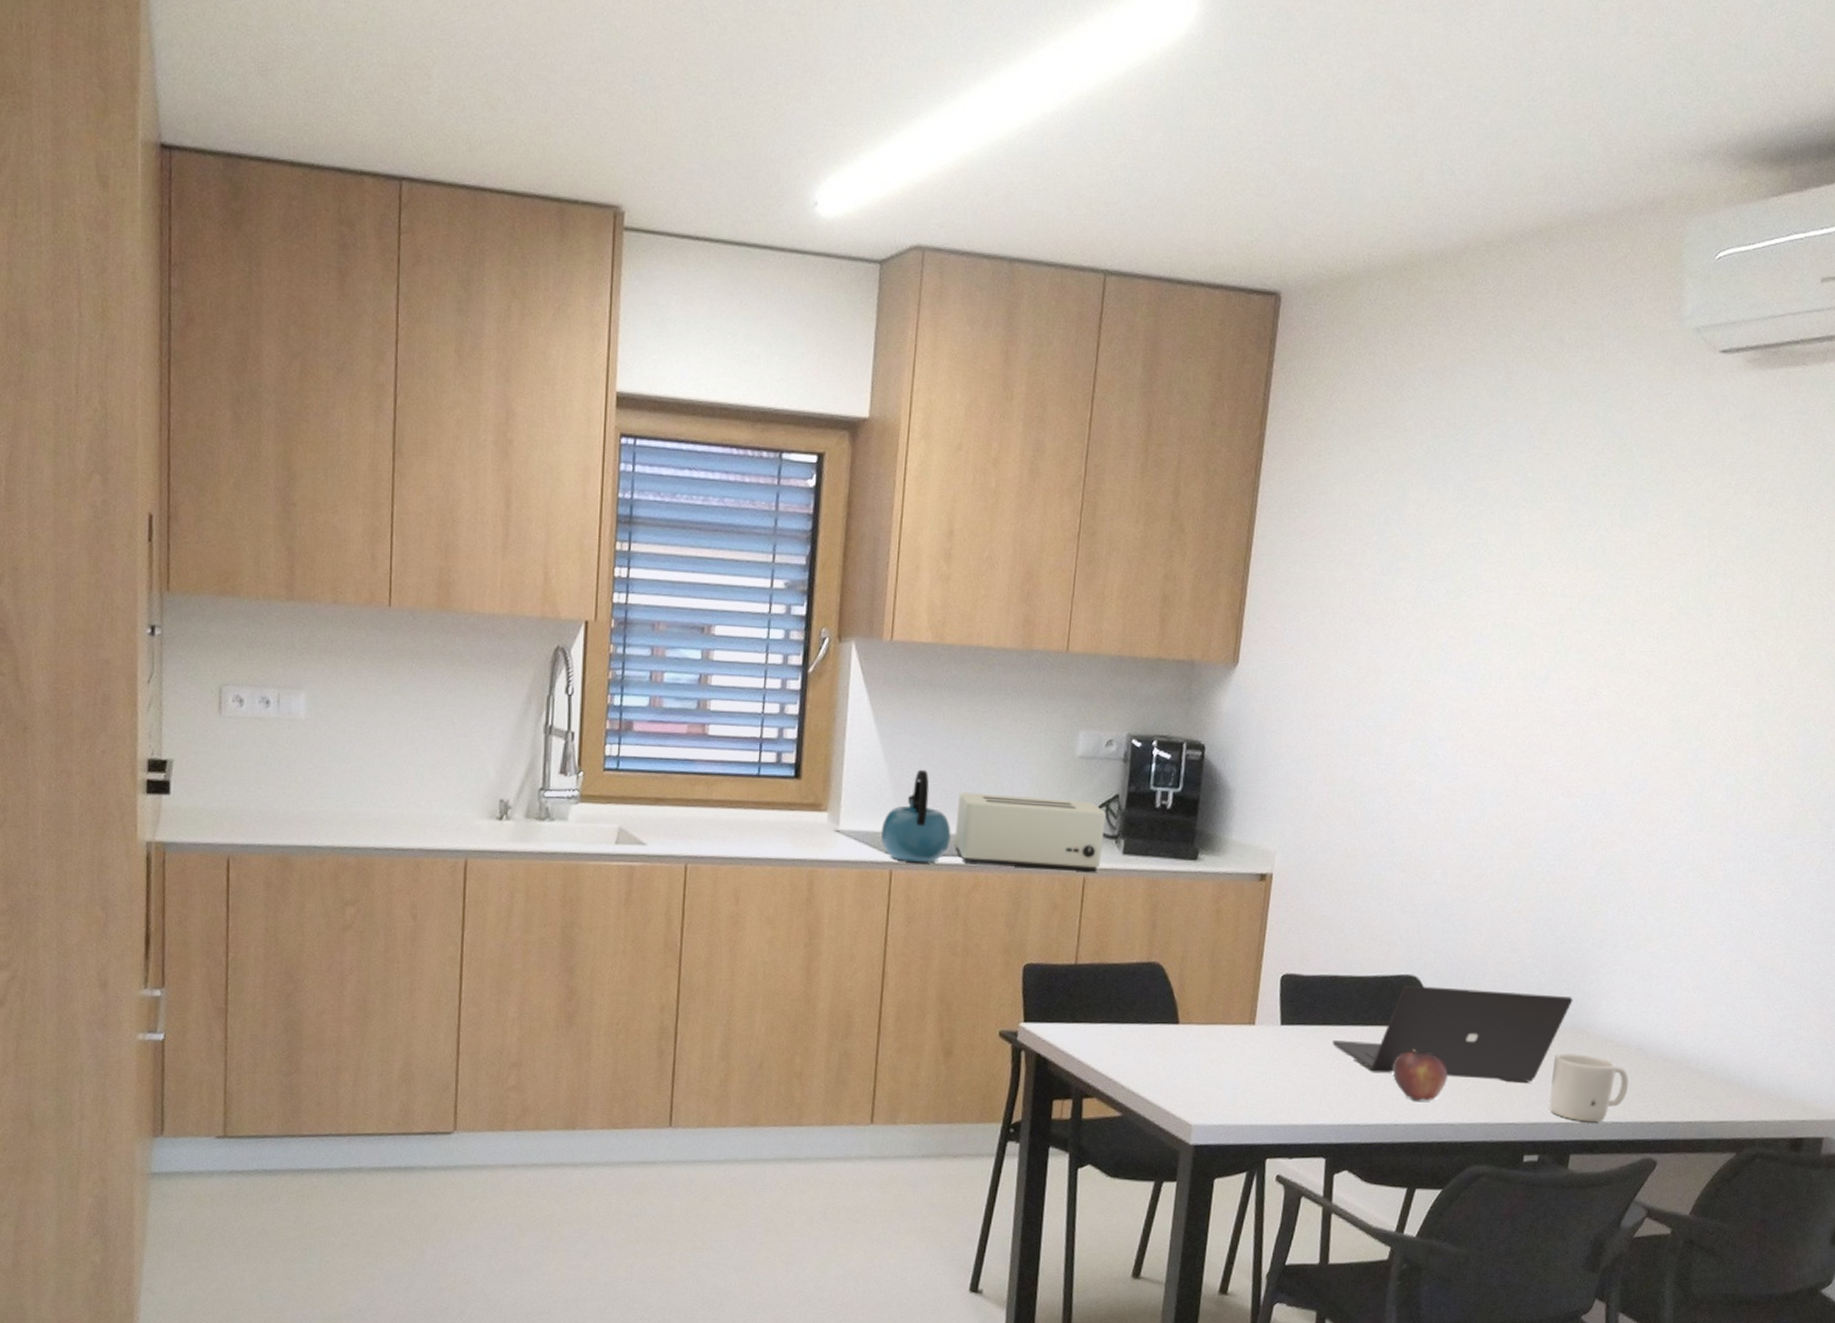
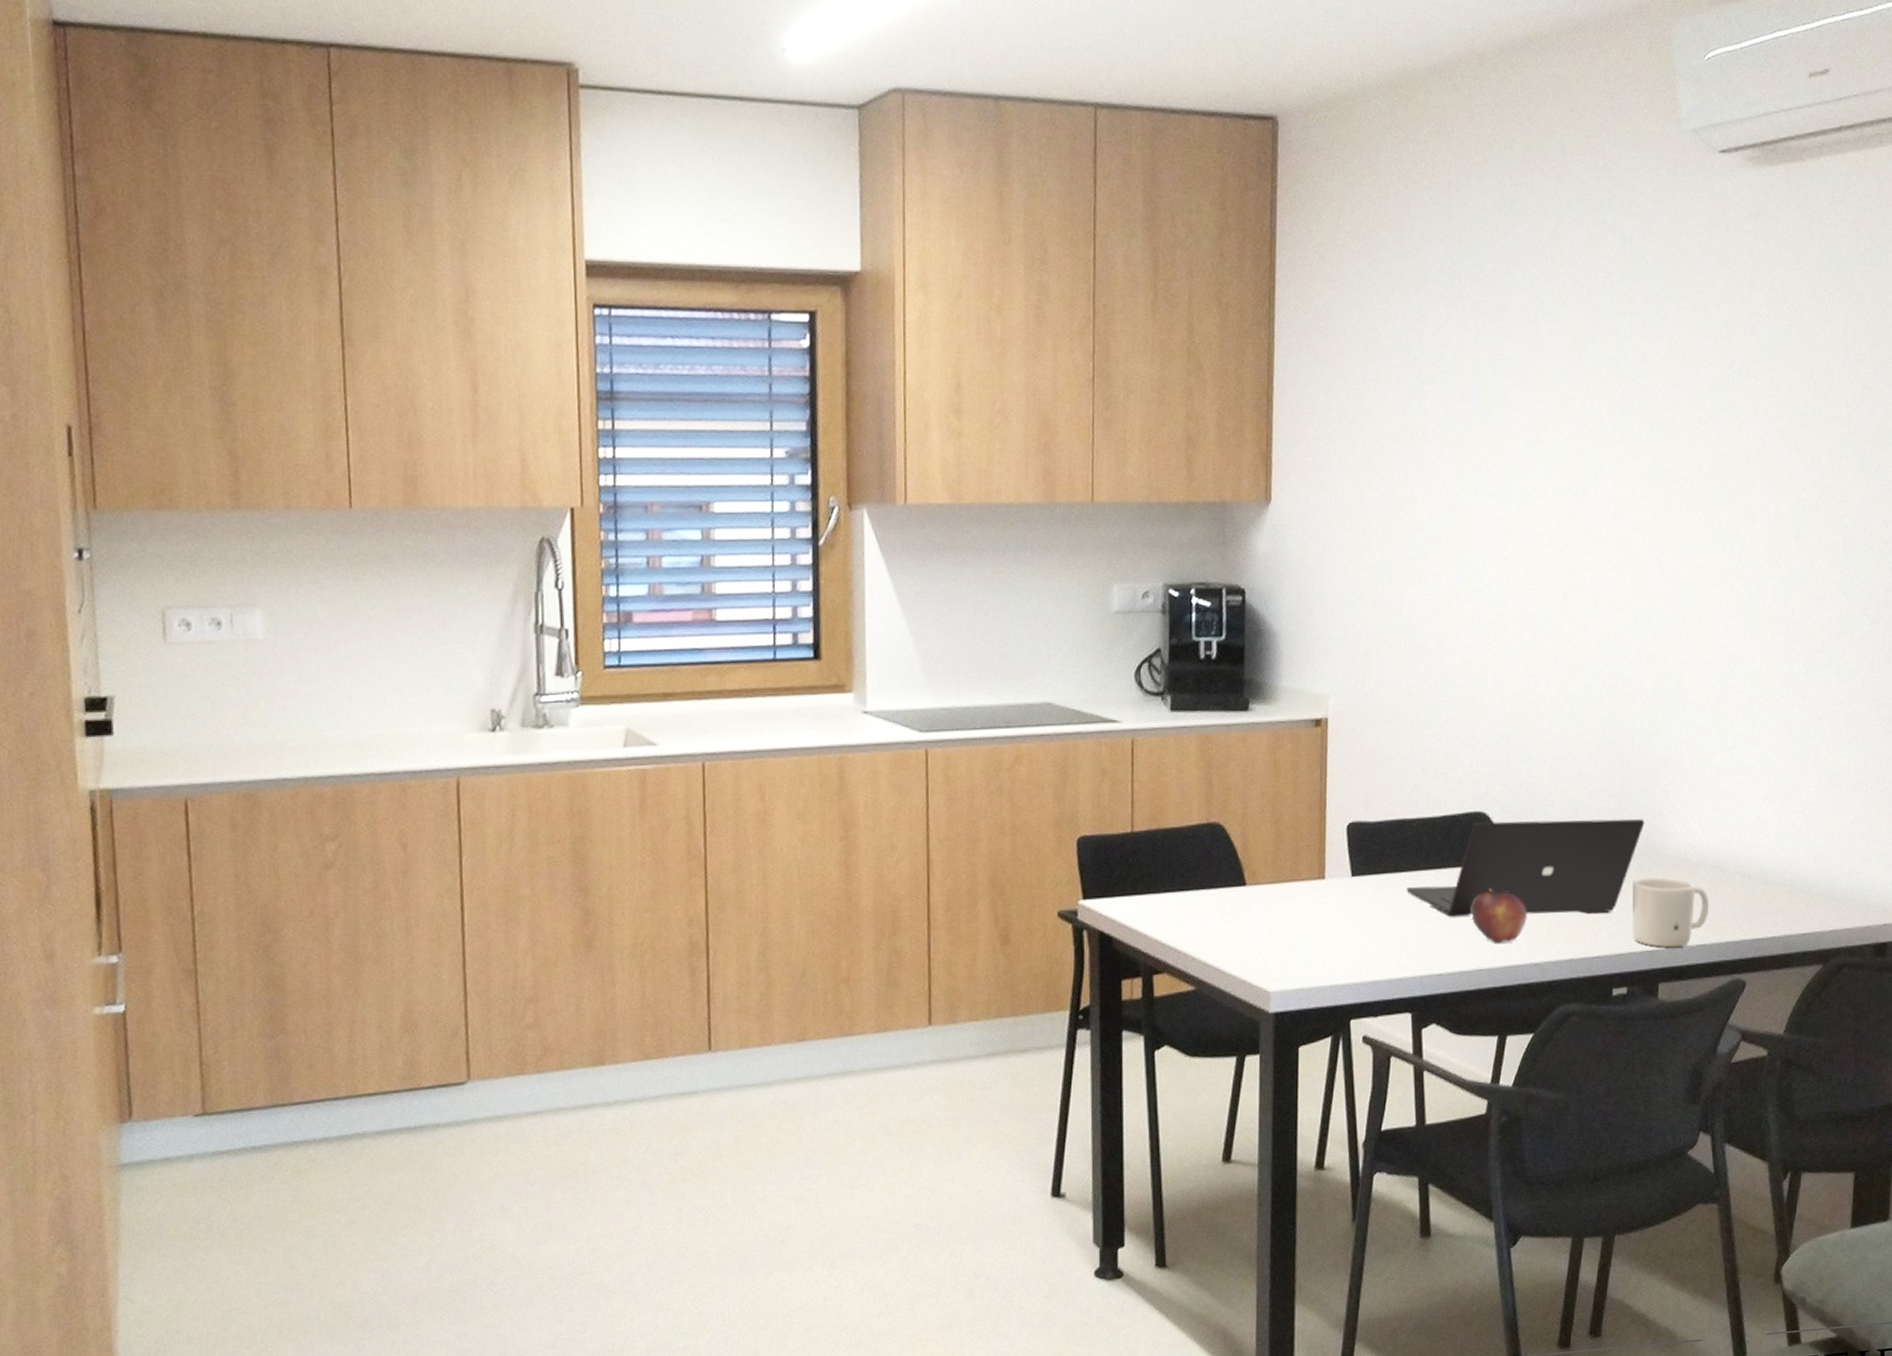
kettle: present [880,769,951,863] -> none [912,639,987,739]
toaster: present [954,792,1106,873] -> none [991,658,1149,736]

